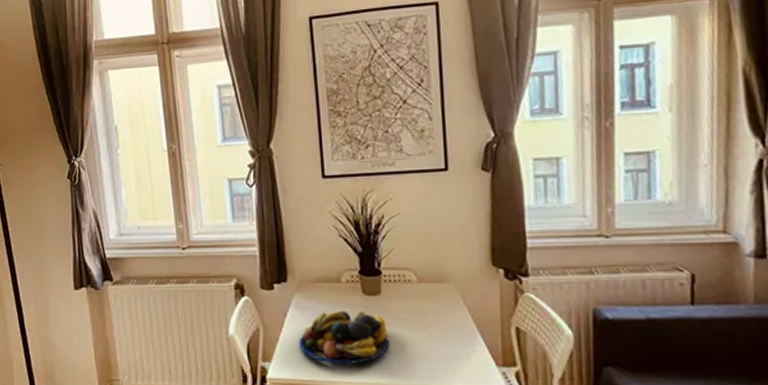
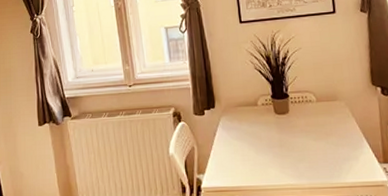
fruit bowl: present [298,310,390,365] -> none [226,127,298,172]

